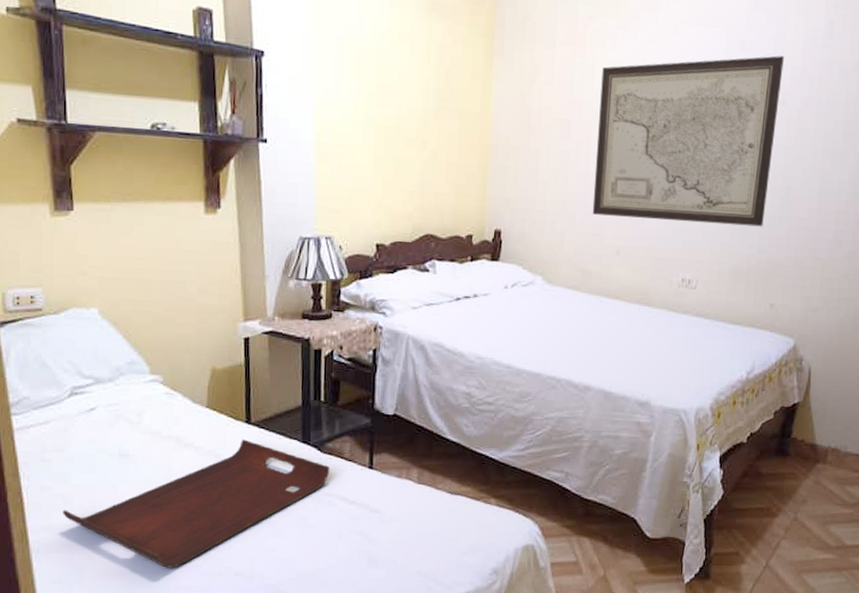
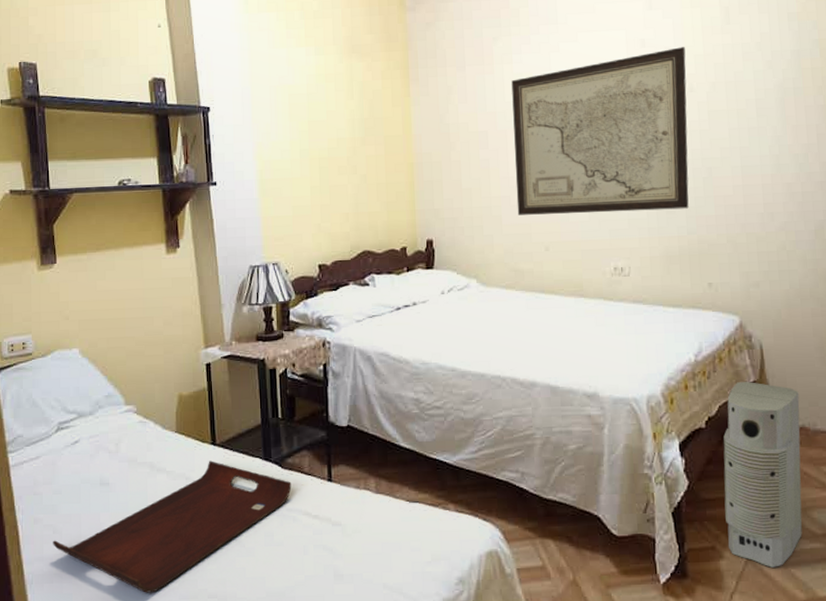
air purifier: none [750,402,837,574] -> present [723,382,802,568]

